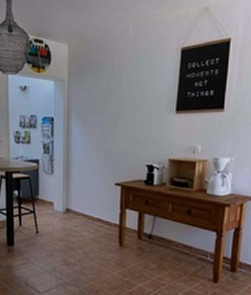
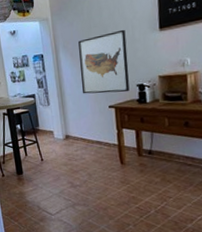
wall art: none [89,105,142,171] -> present [78,29,130,94]

